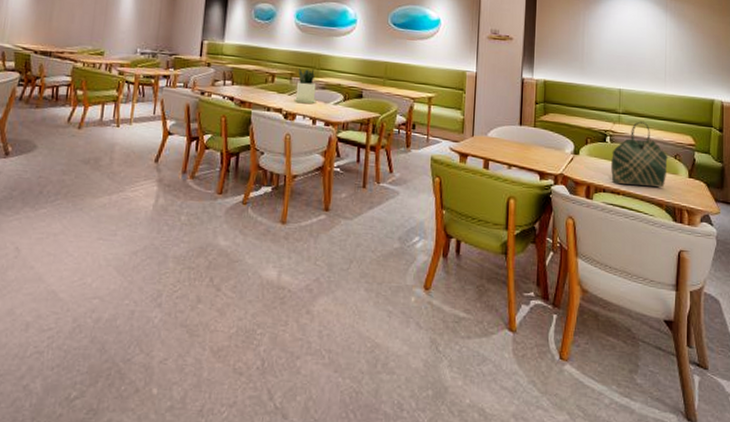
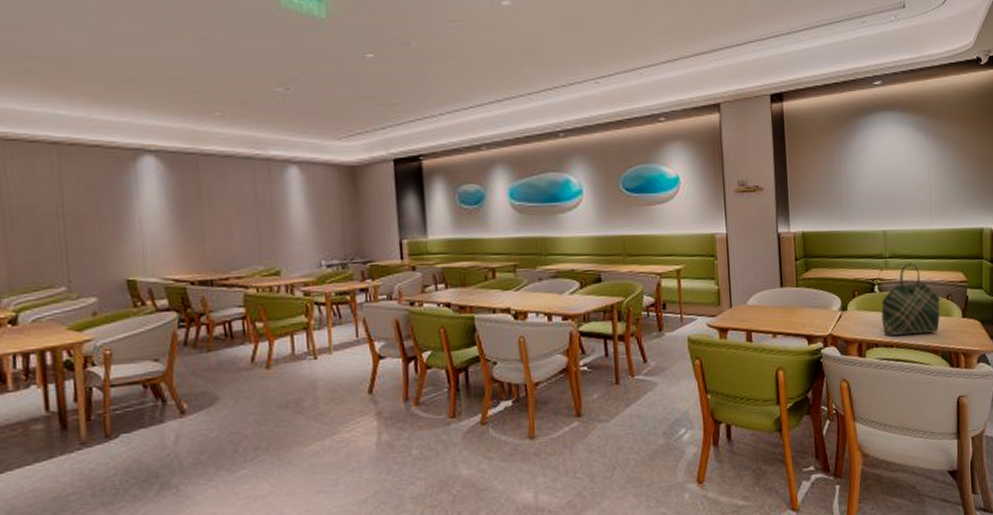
planter: present [293,68,317,104] -> none [522,257,549,299]

